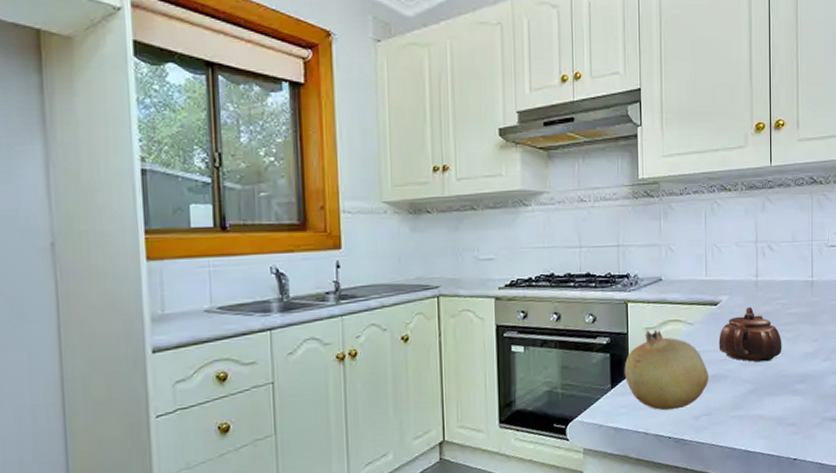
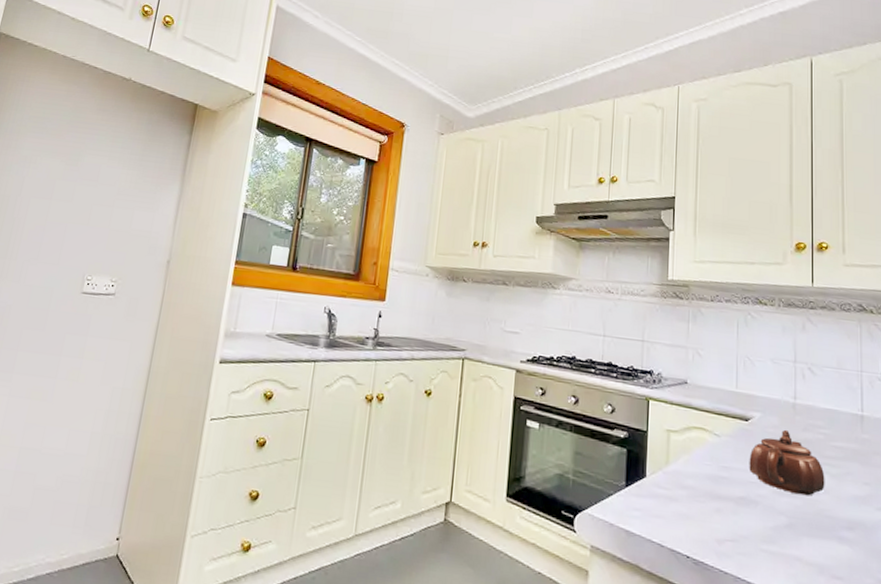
fruit: present [624,329,709,411] -> none [641,432,737,527]

